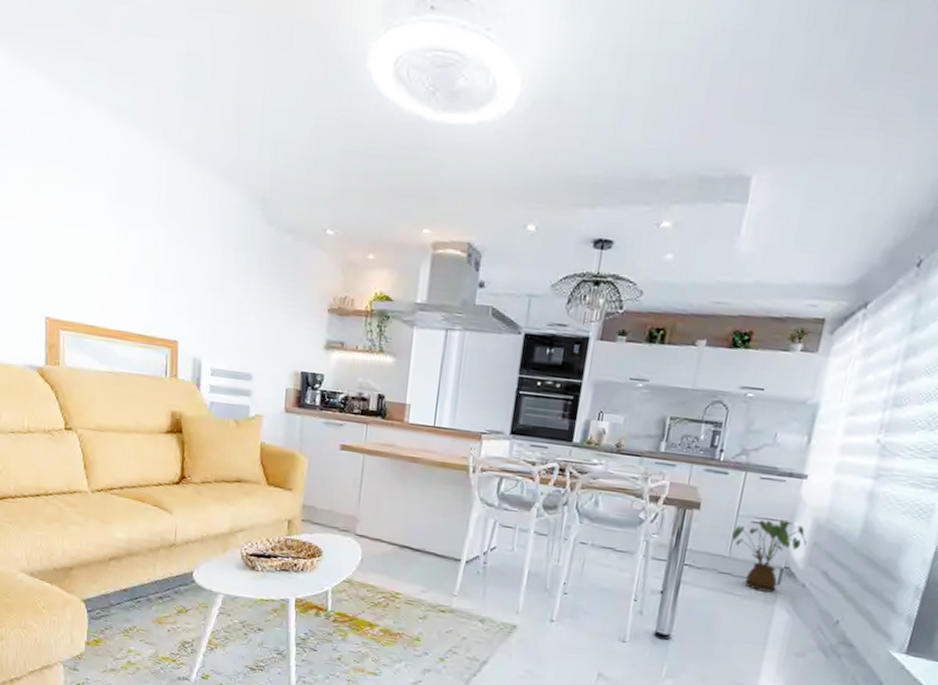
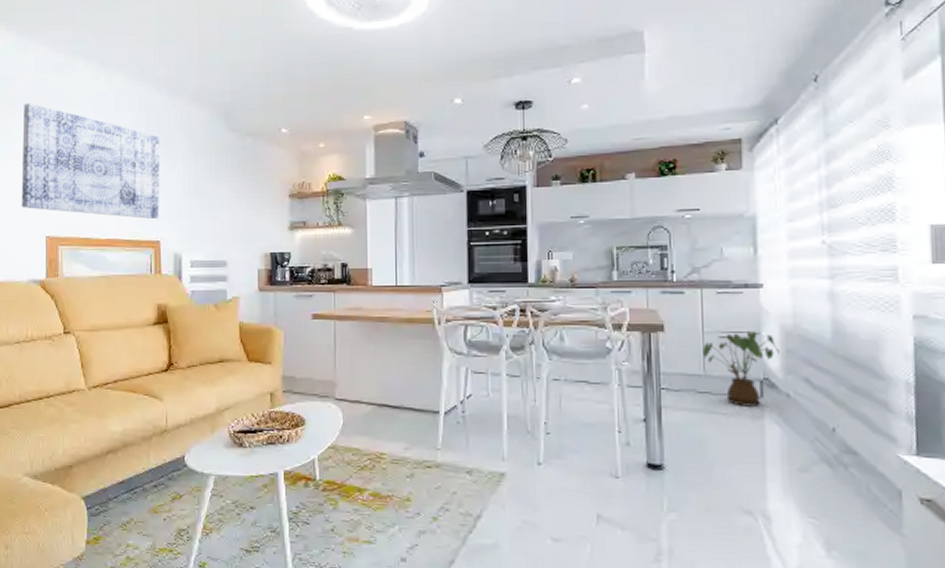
wall art: none [16,148,184,314] -> present [21,102,160,219]

